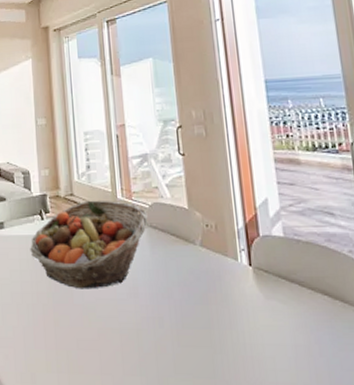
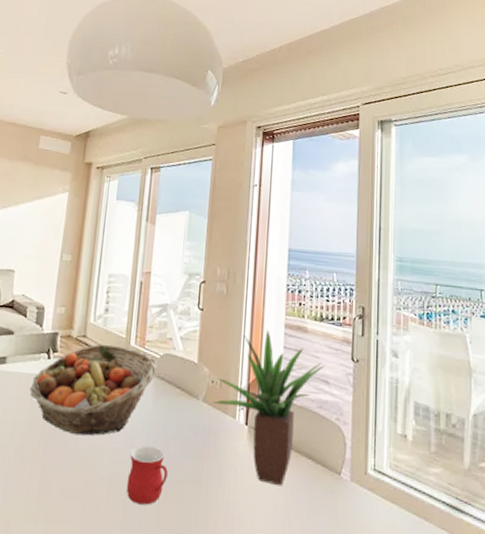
mug: none [137,294,177,352] -> present [126,445,168,505]
potted plant: none [210,166,327,325] -> present [212,329,325,486]

